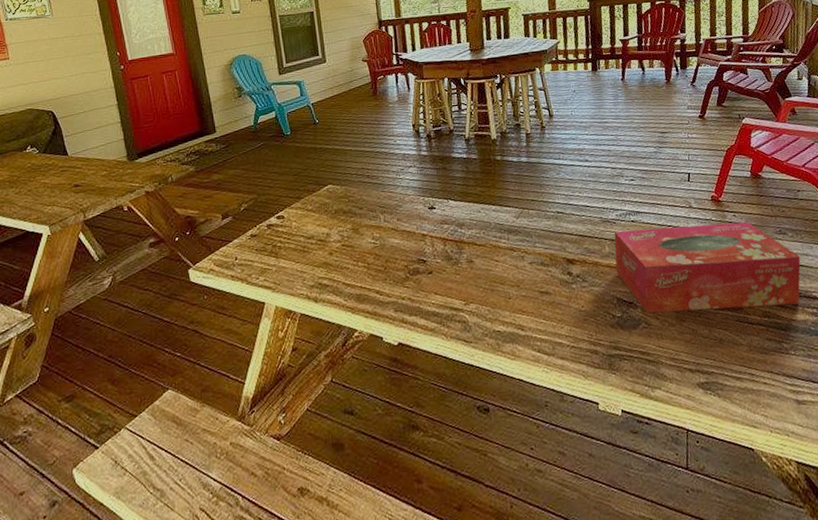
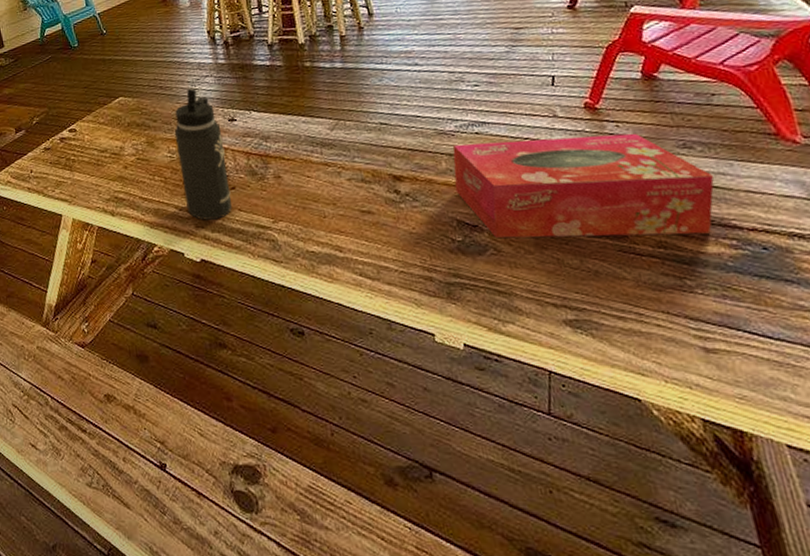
thermos bottle: none [379,178,429,304] -> present [175,88,233,220]

